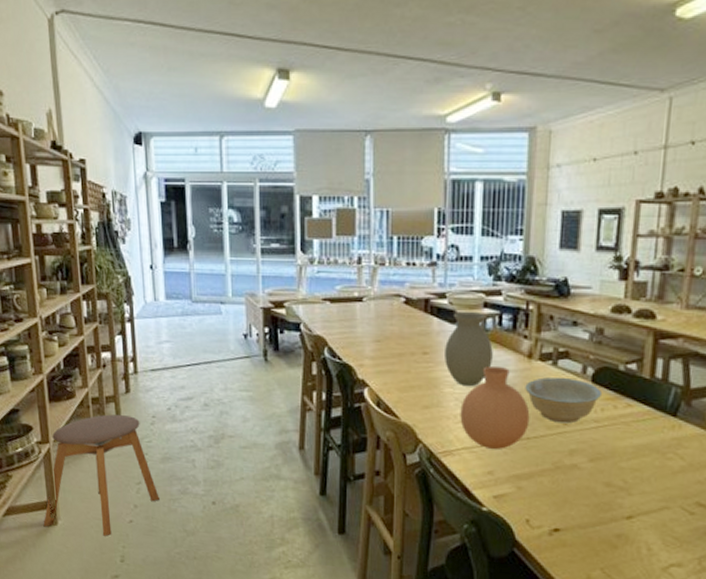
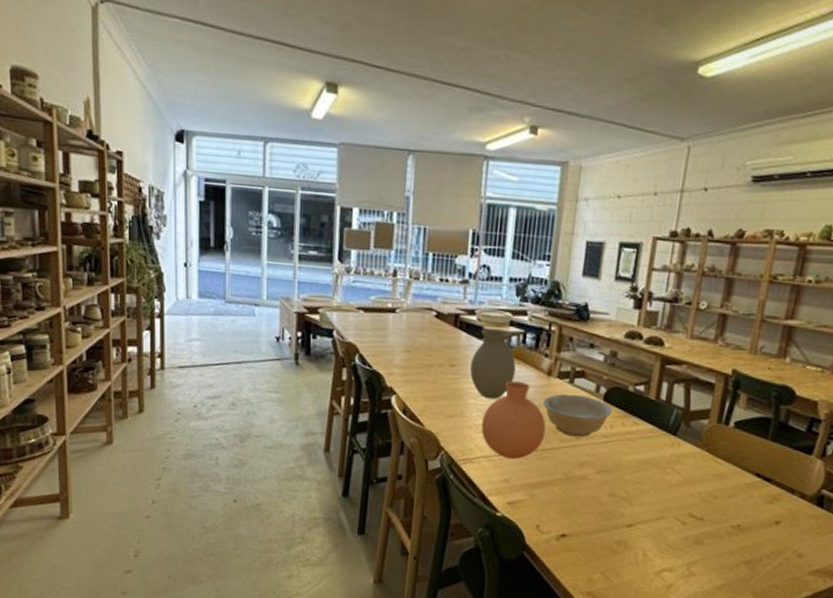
stool: present [43,414,160,536] -> none [53,408,179,531]

